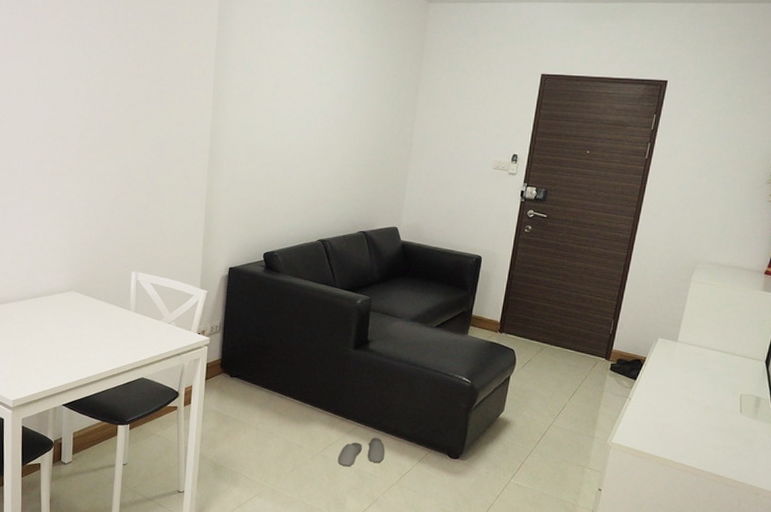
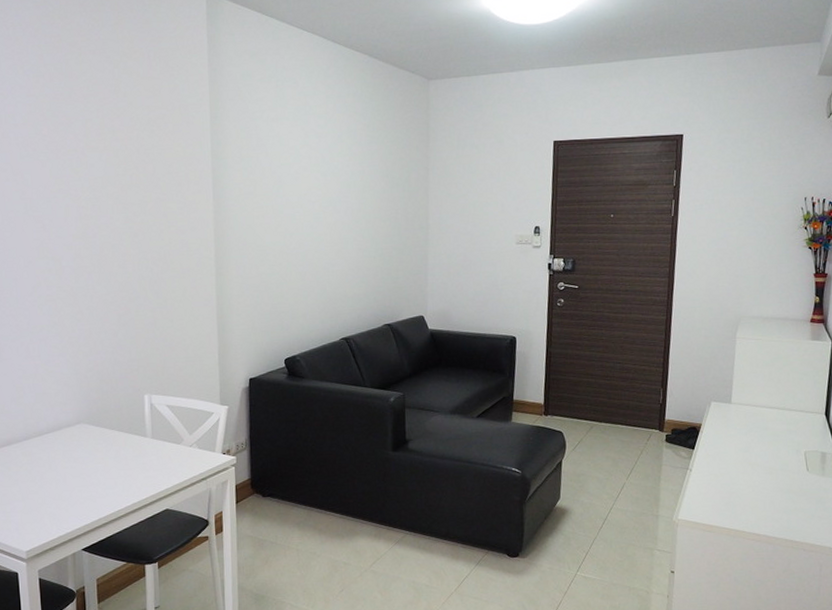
slippers: present [337,438,385,467] -> none [388,545,439,581]

